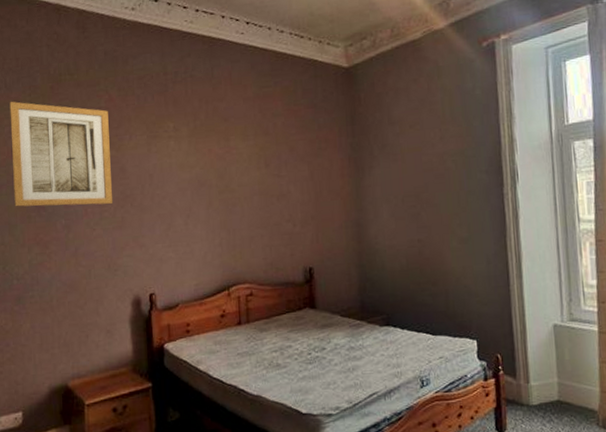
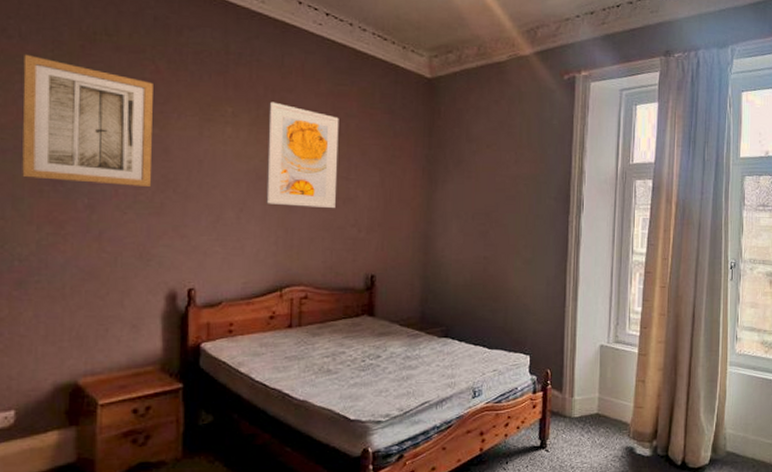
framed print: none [204,112,271,209] -> present [266,101,339,209]

